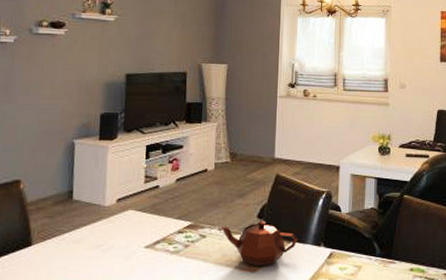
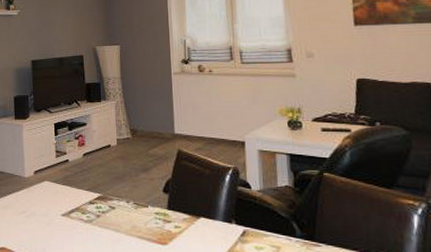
teapot: present [221,220,298,267] -> none [129,194,207,240]

